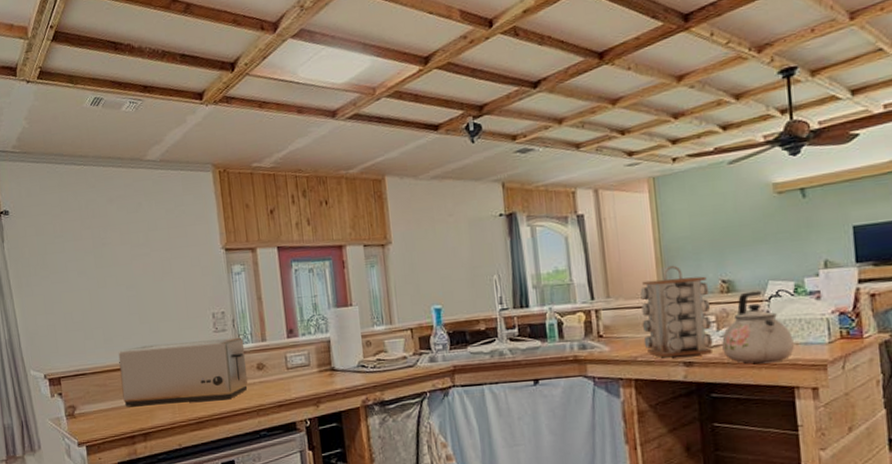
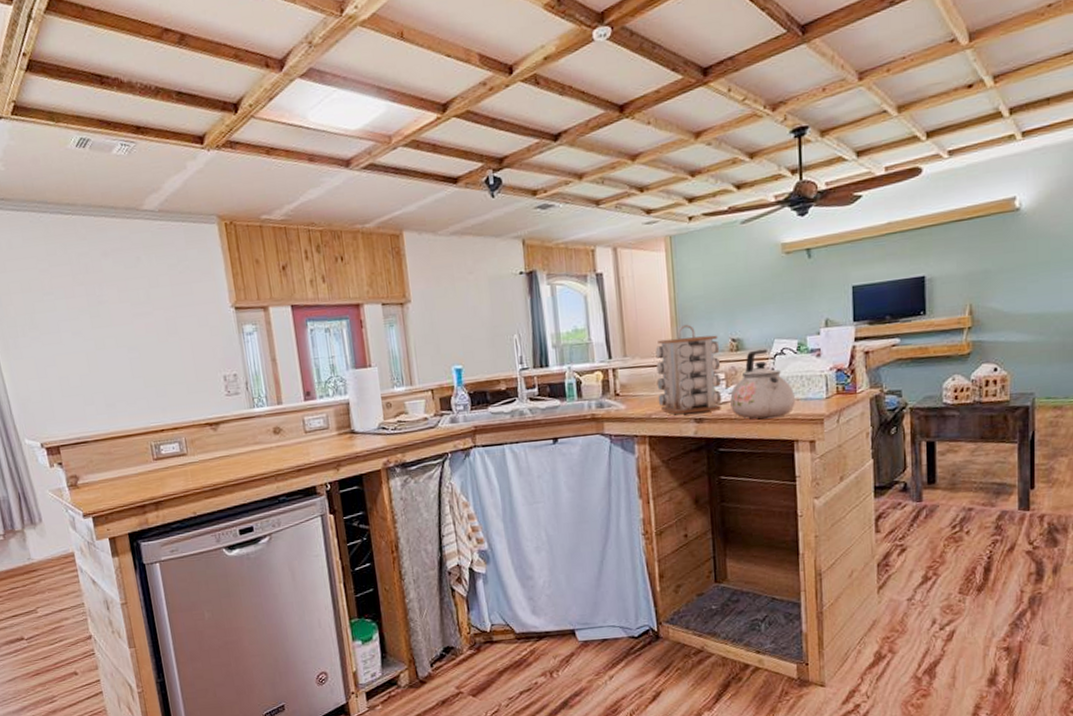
toaster: present [118,337,248,407] -> none [122,400,264,476]

